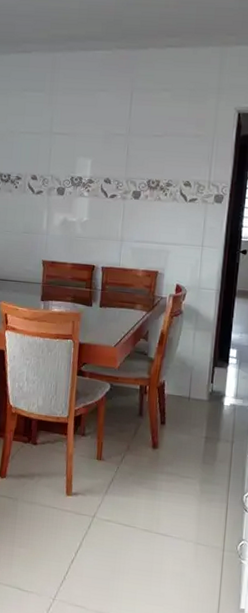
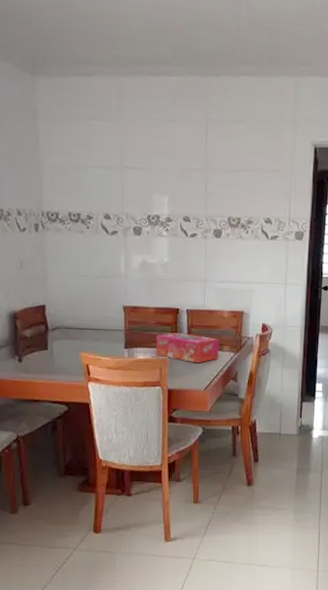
tissue box: none [70,288,132,320] -> present [156,333,219,363]

